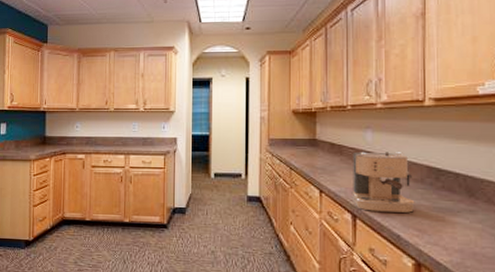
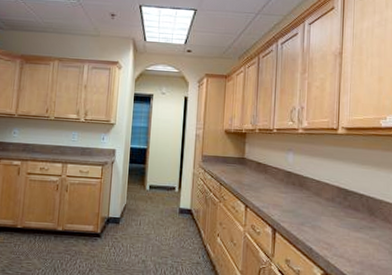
coffee maker: present [352,151,415,213] -> none [273,171,326,228]

